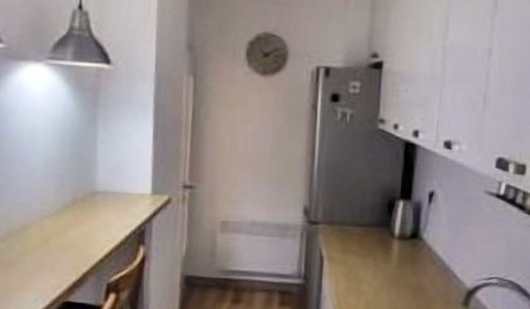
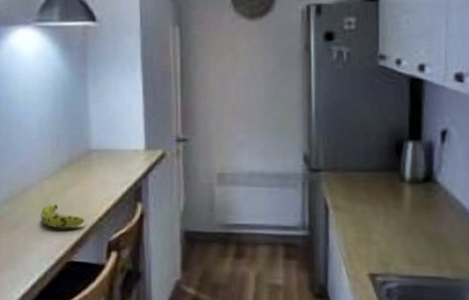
fruit: none [39,243,85,269] -> present [41,204,85,229]

